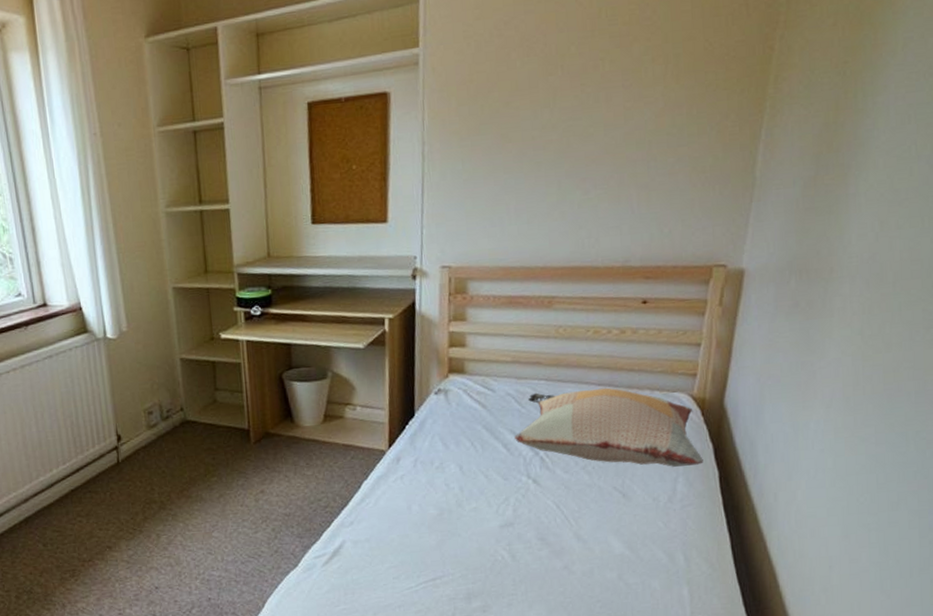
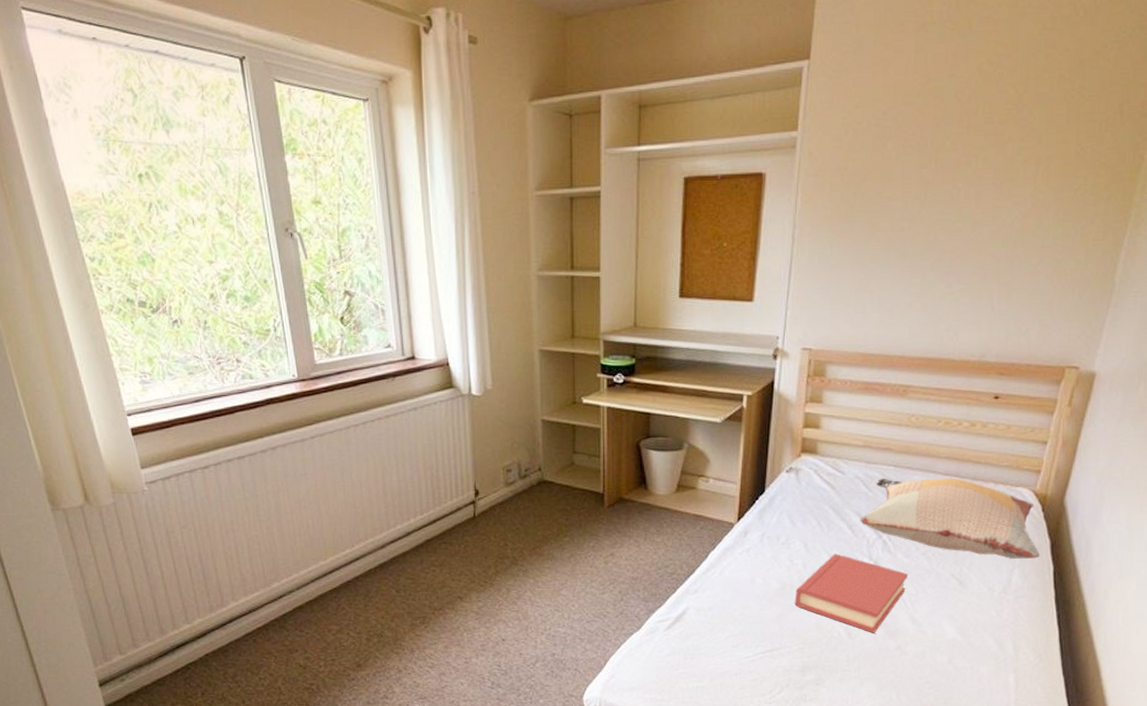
hardback book: none [454,474,570,554] -> present [794,553,909,633]

